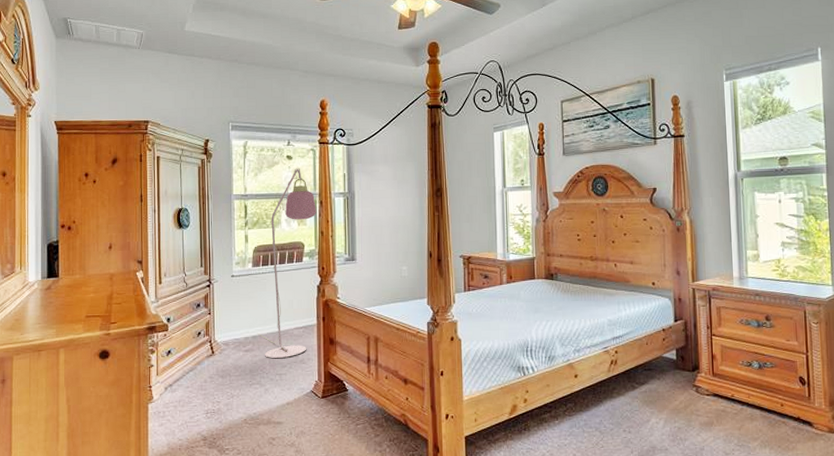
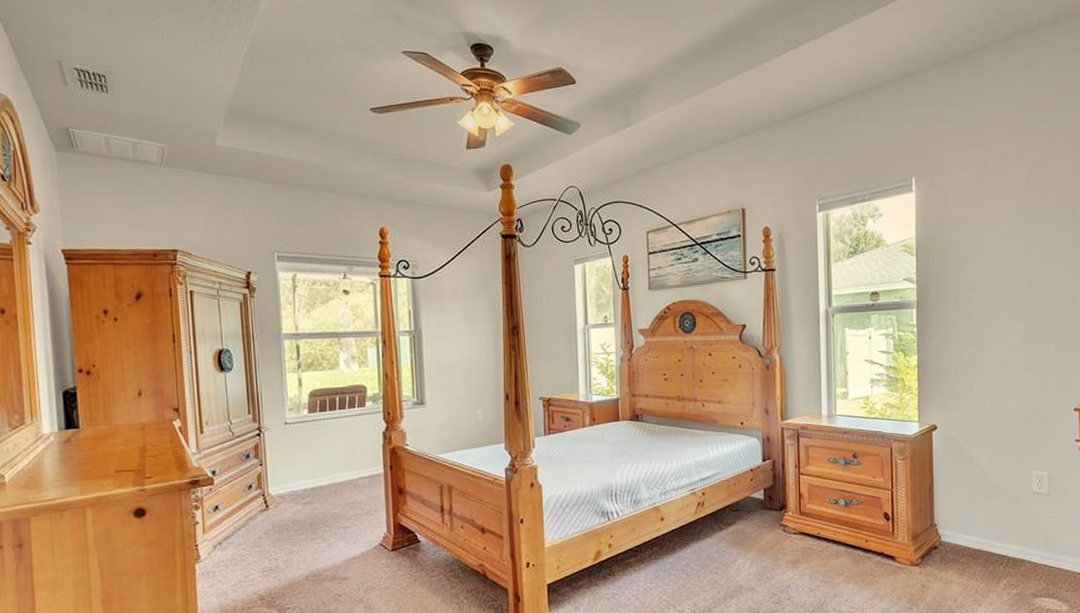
floor lamp: present [257,168,316,359] -> none [316,304,379,512]

